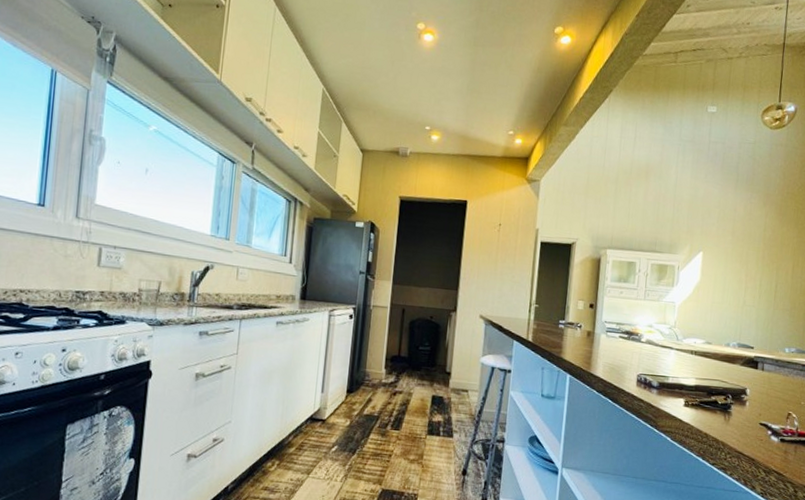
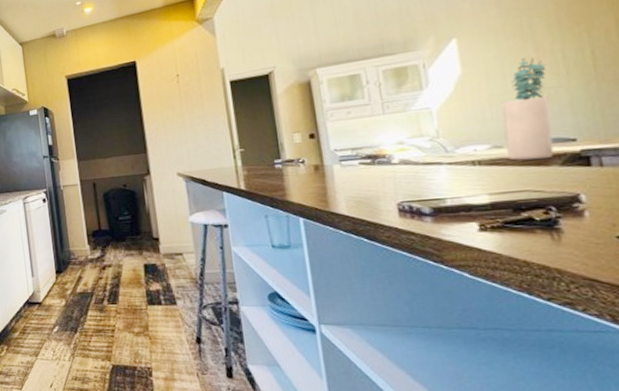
vase: none [713,279,750,359] -> present [500,58,555,161]

